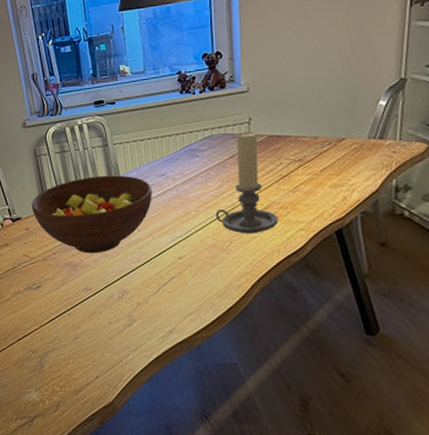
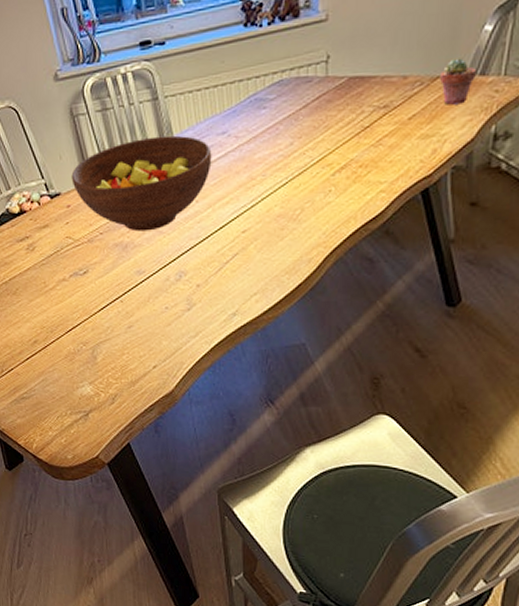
candle holder: present [215,131,278,234] -> none [285,72,356,200]
potted succulent: none [345,125,375,161] -> present [440,58,476,105]

